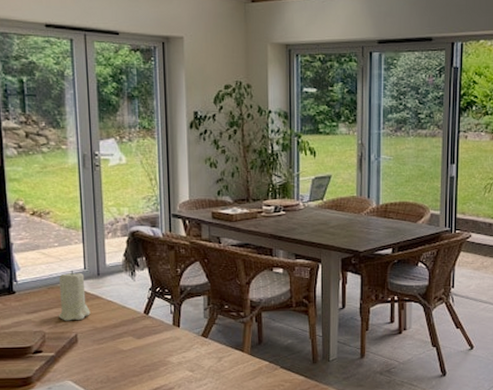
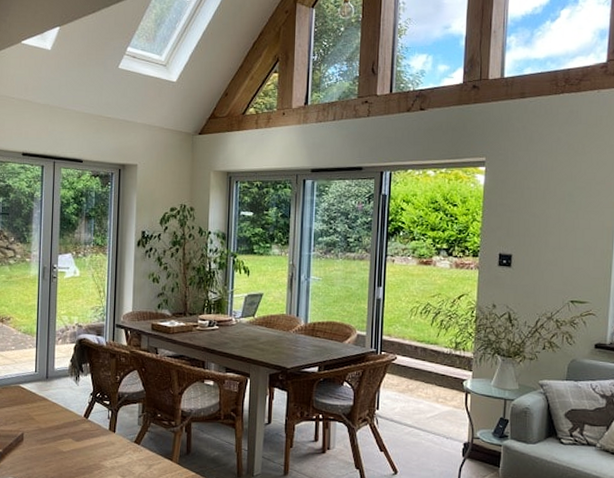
candle: present [58,271,91,321] -> none [8,373,37,420]

